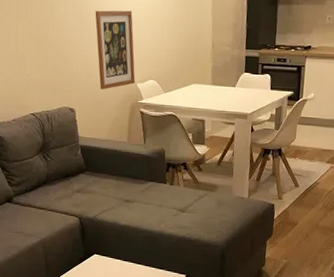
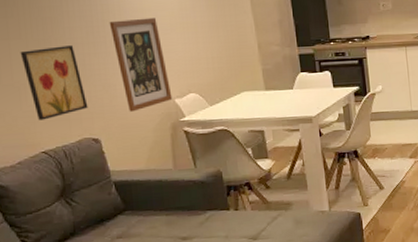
wall art: none [25,27,70,88] -> present [20,45,88,121]

